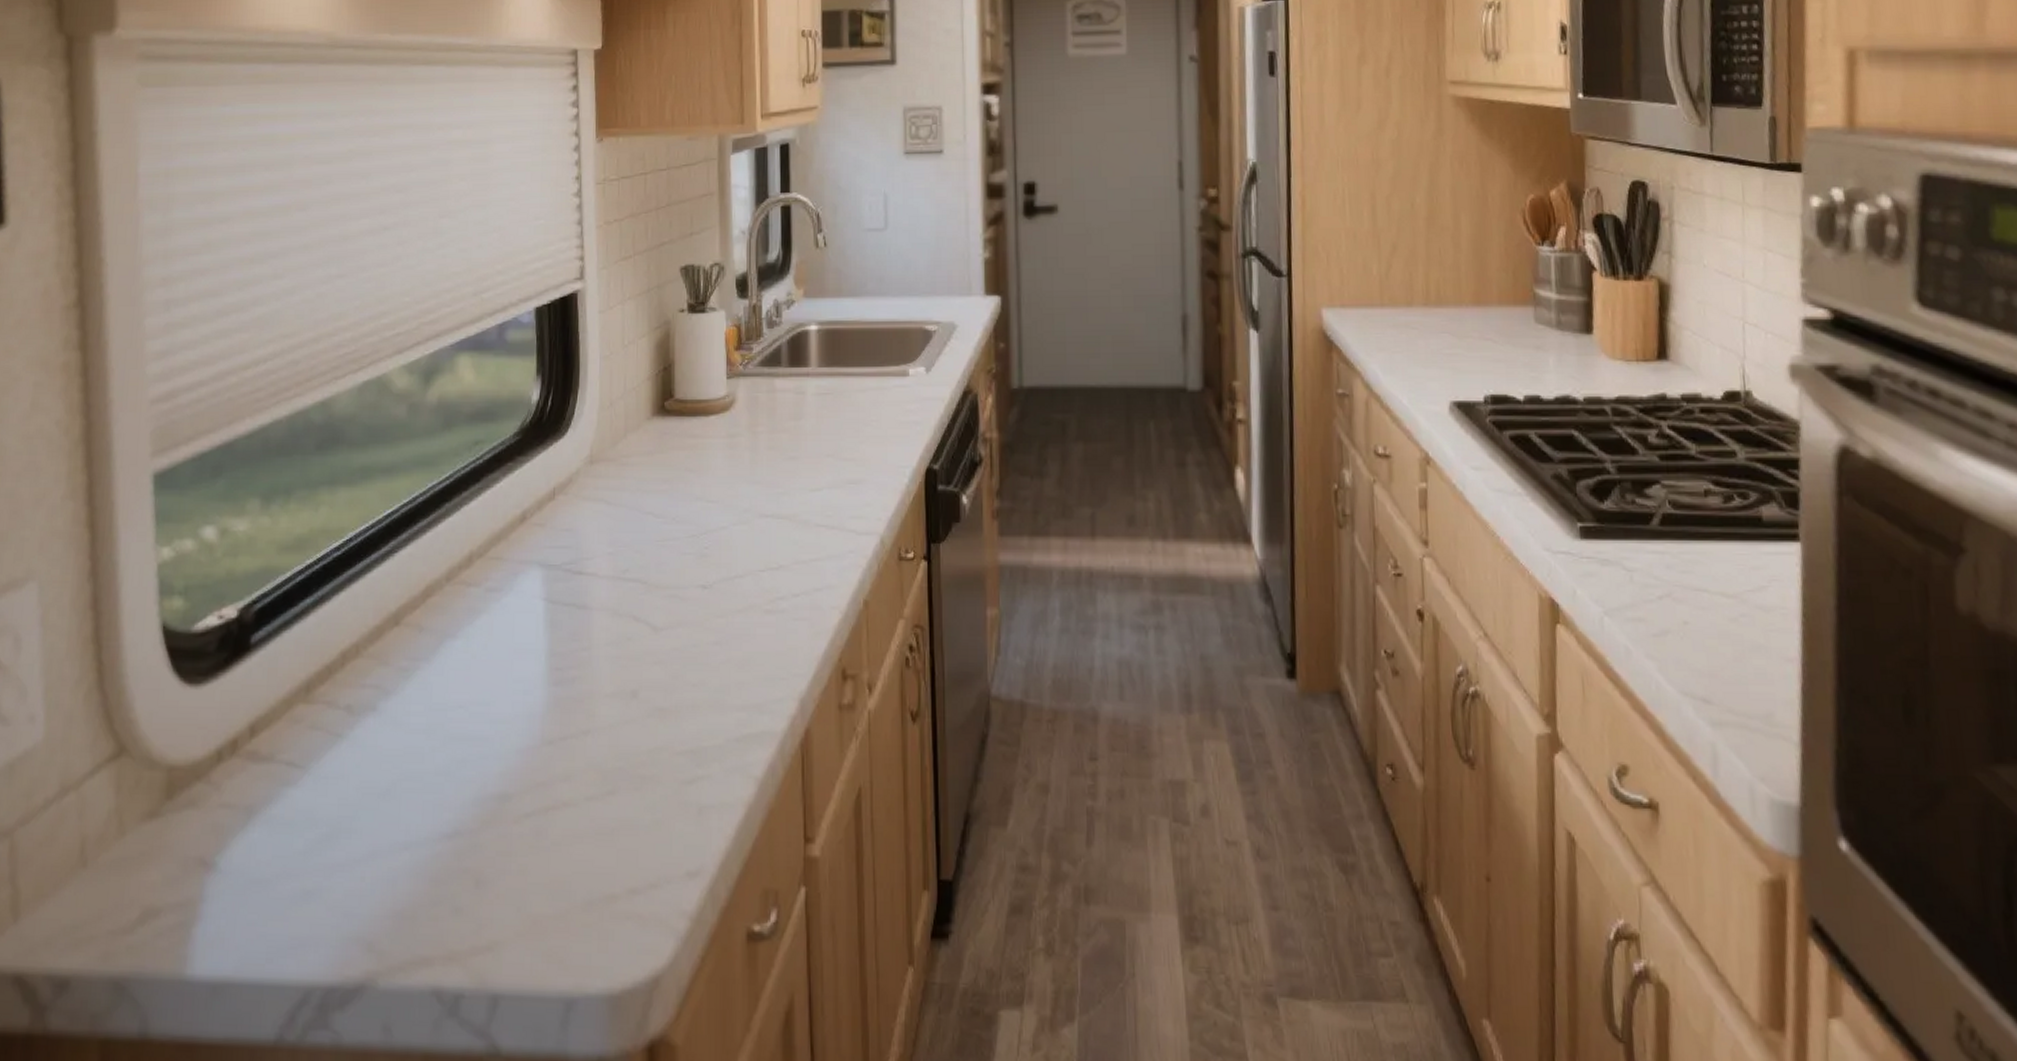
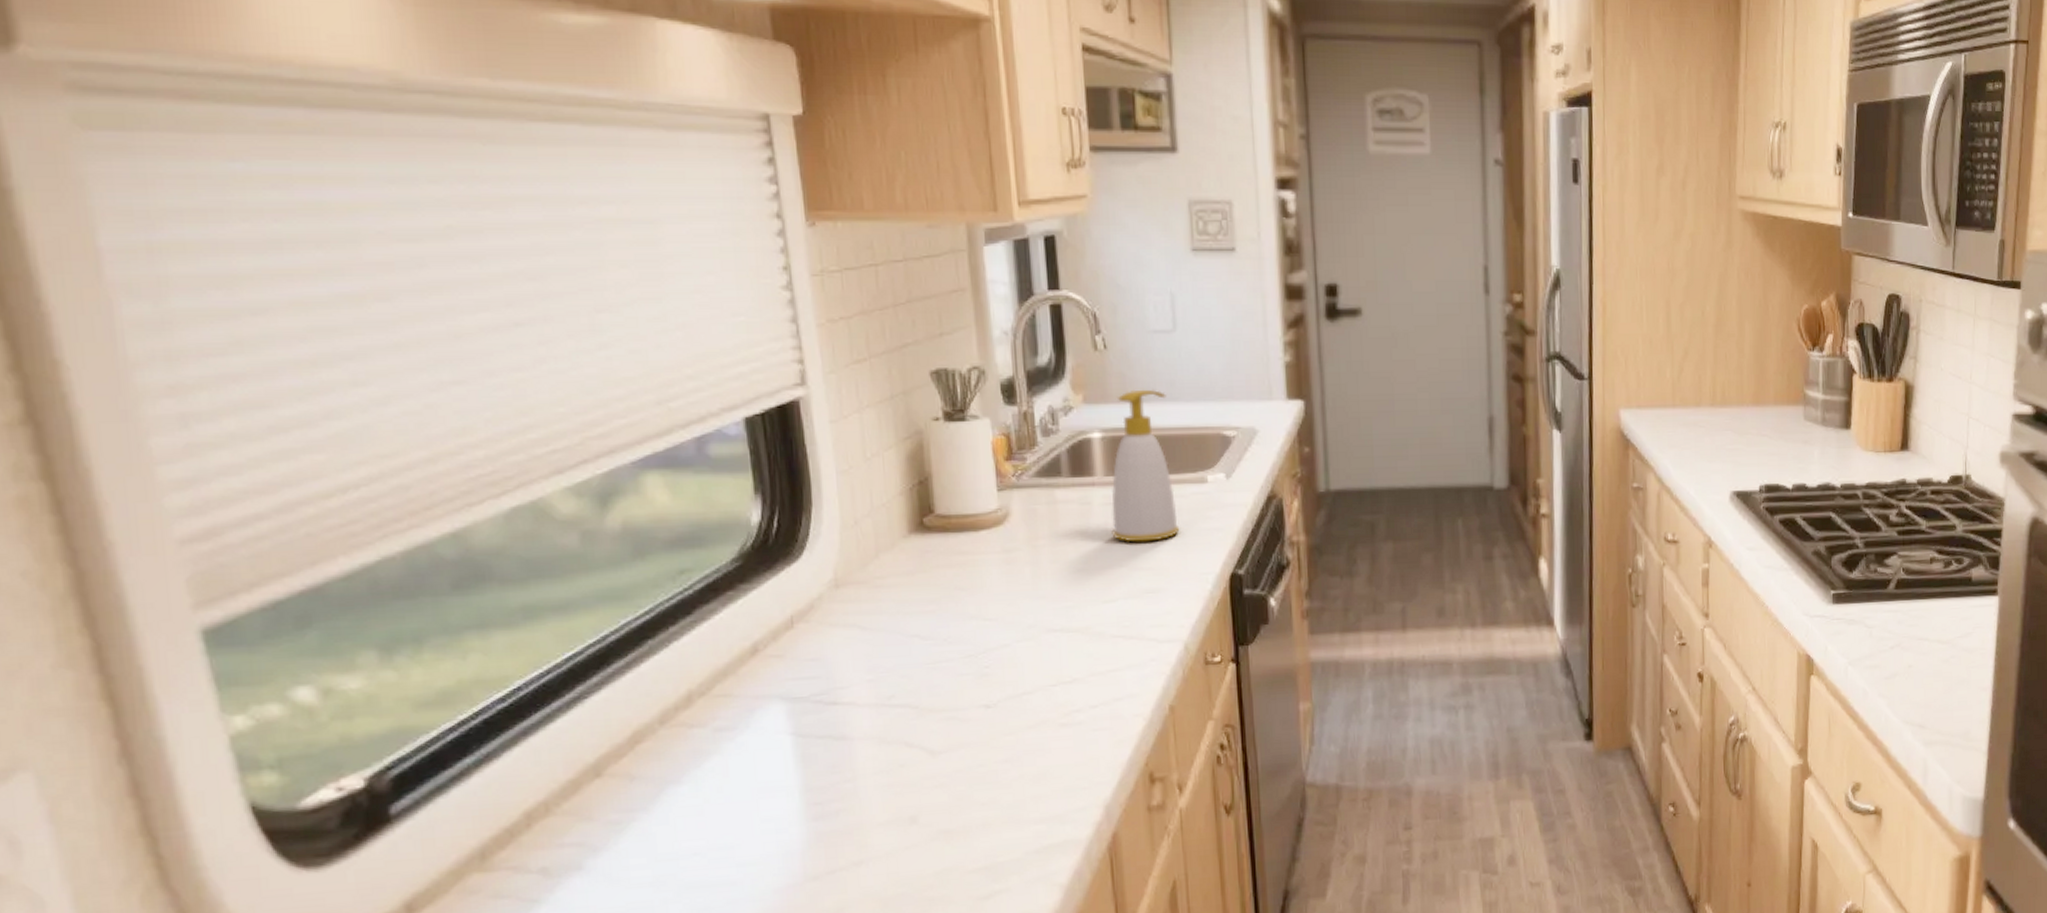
soap bottle: none [821,284,882,433] -> present [1111,389,1180,543]

